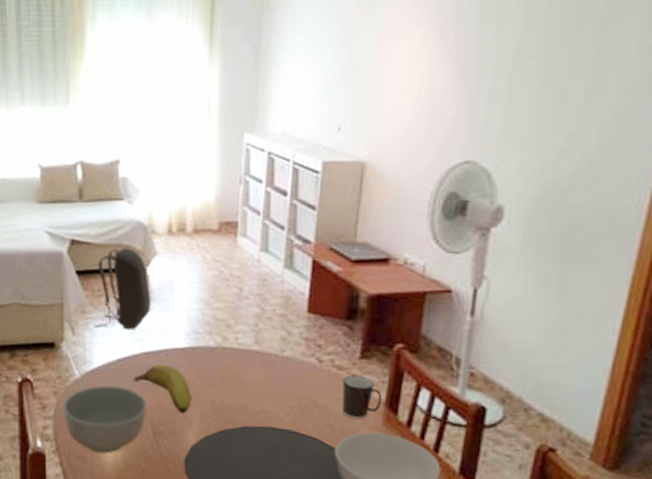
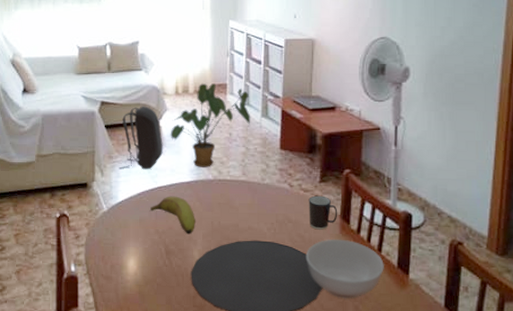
bowl: present [62,385,148,454] -> none [93,216,162,273]
house plant: none [160,220,270,331] -> present [170,83,251,168]

